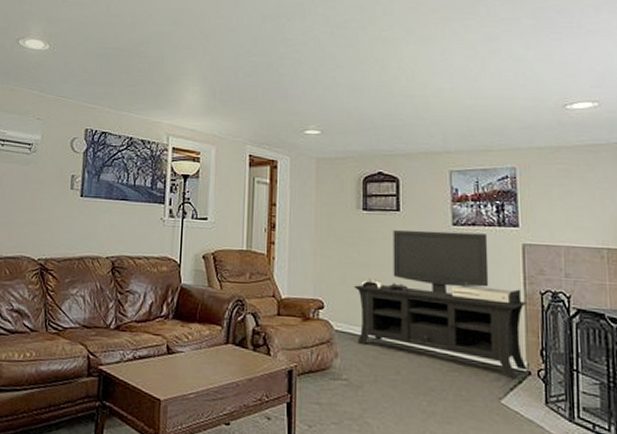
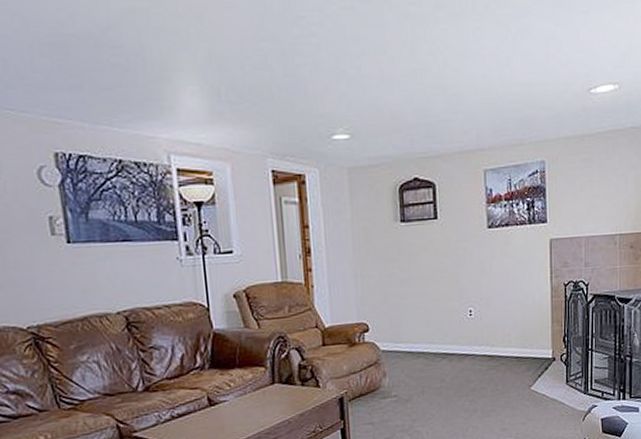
media console: present [354,230,528,378] -> none [397,233,553,366]

